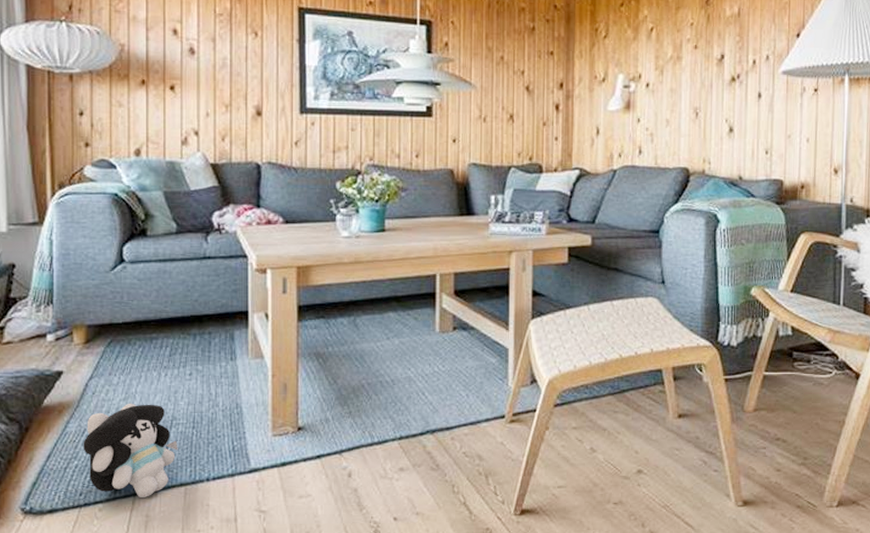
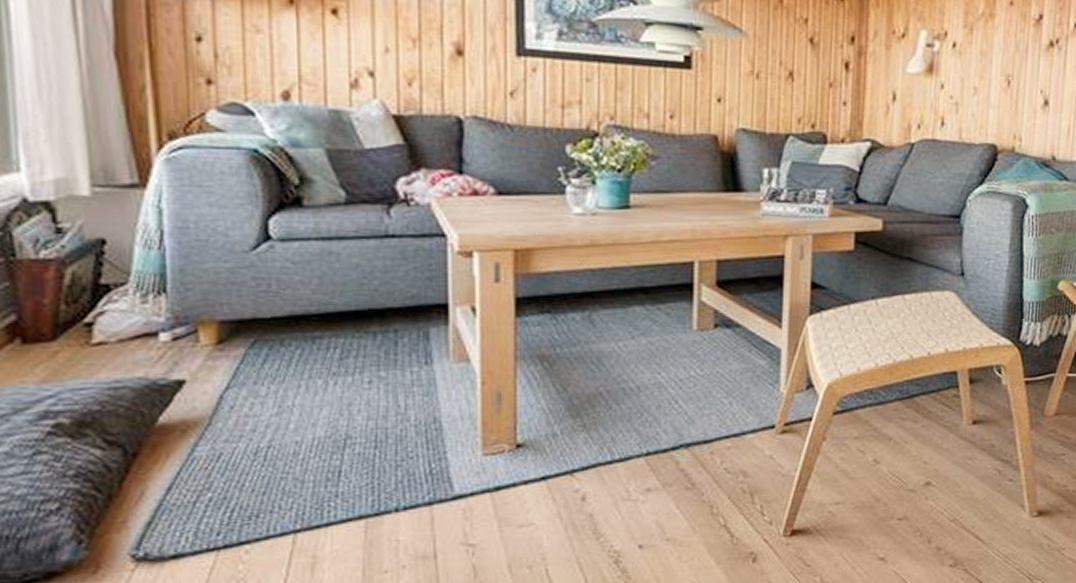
plush toy: present [83,403,178,499] -> none [219,419,355,536]

